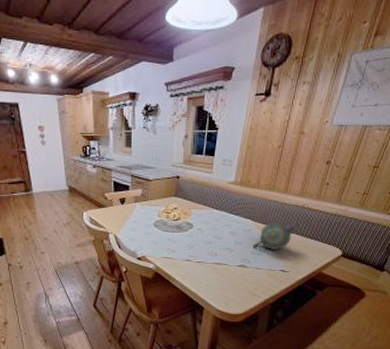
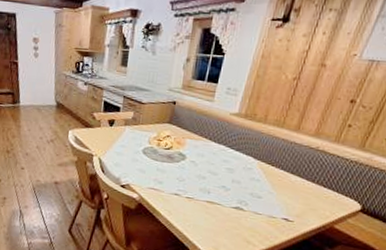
teapot: present [253,221,301,251] -> none [252,163,313,196]

